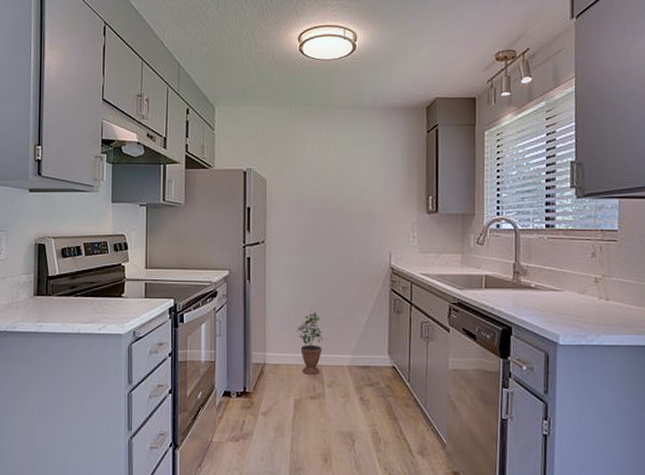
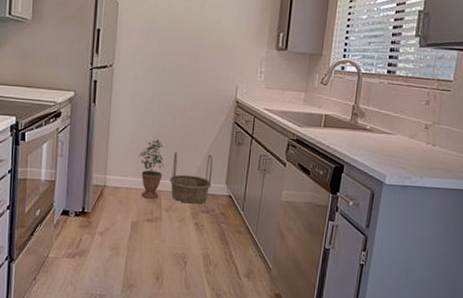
basket: none [330,323,373,376] -> present [170,151,213,203]

